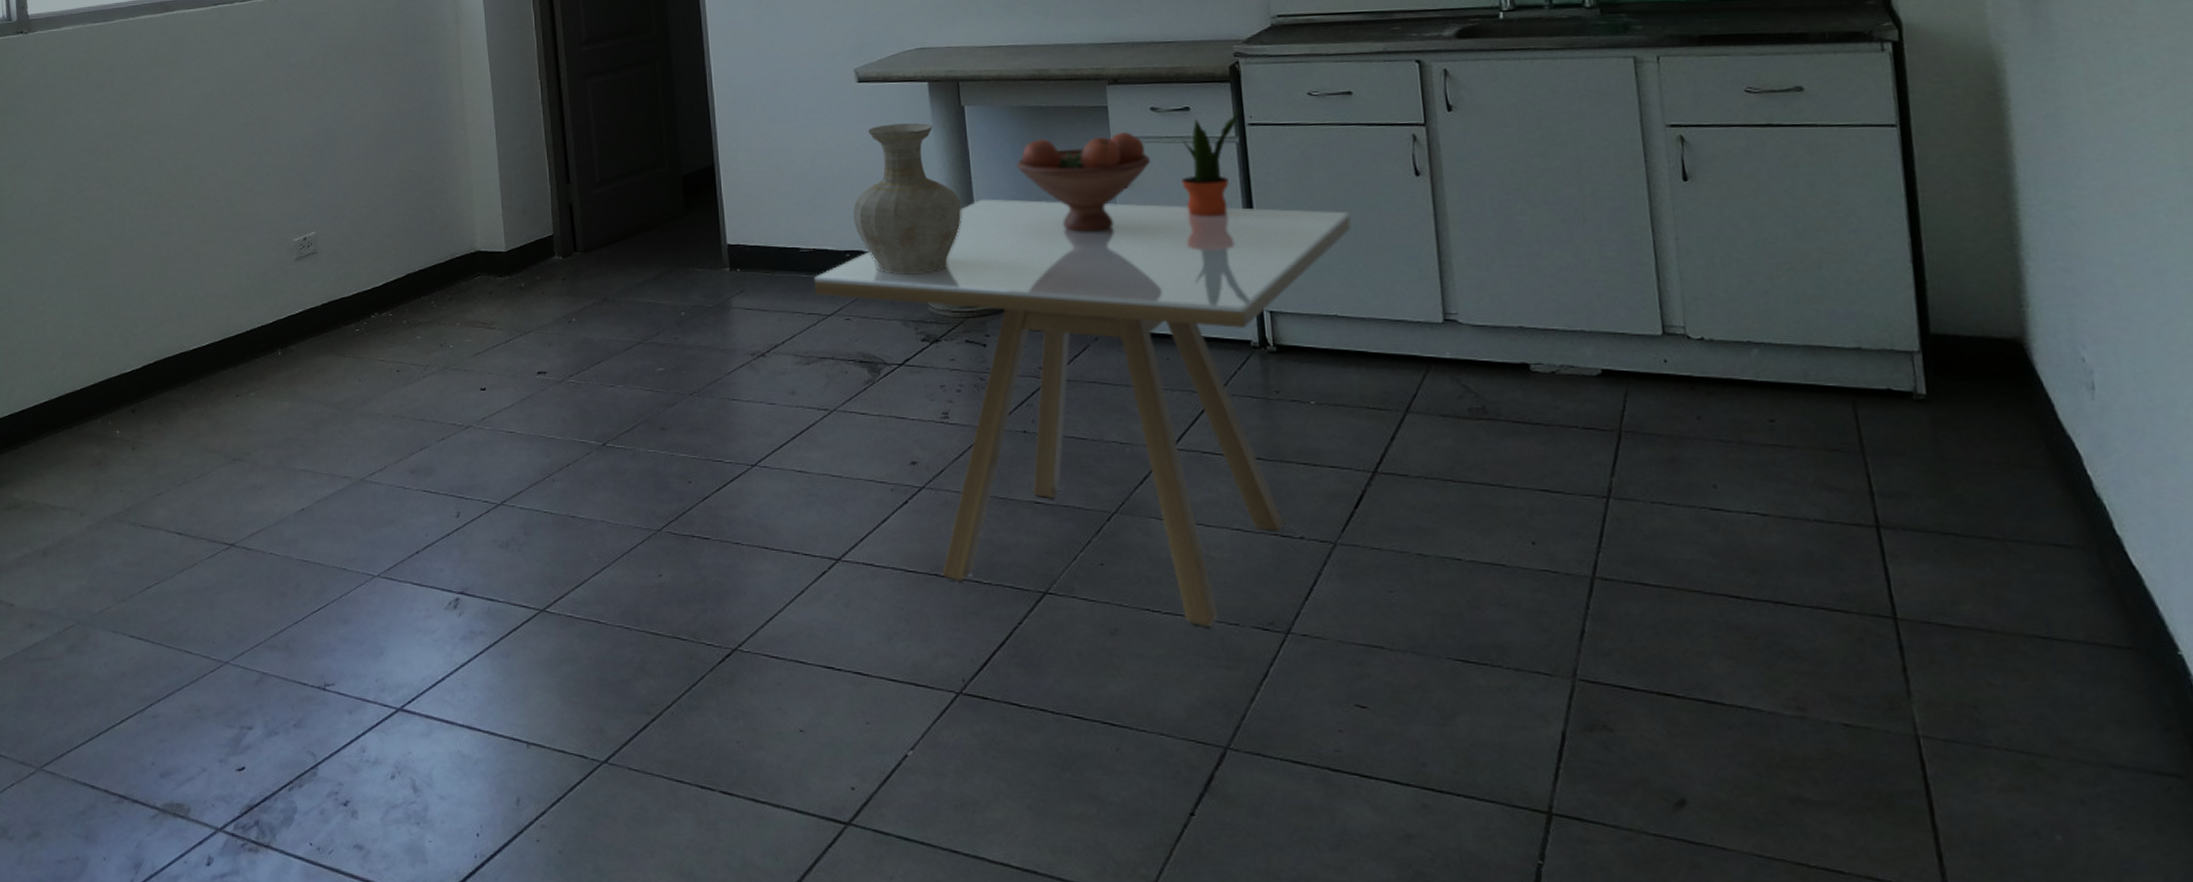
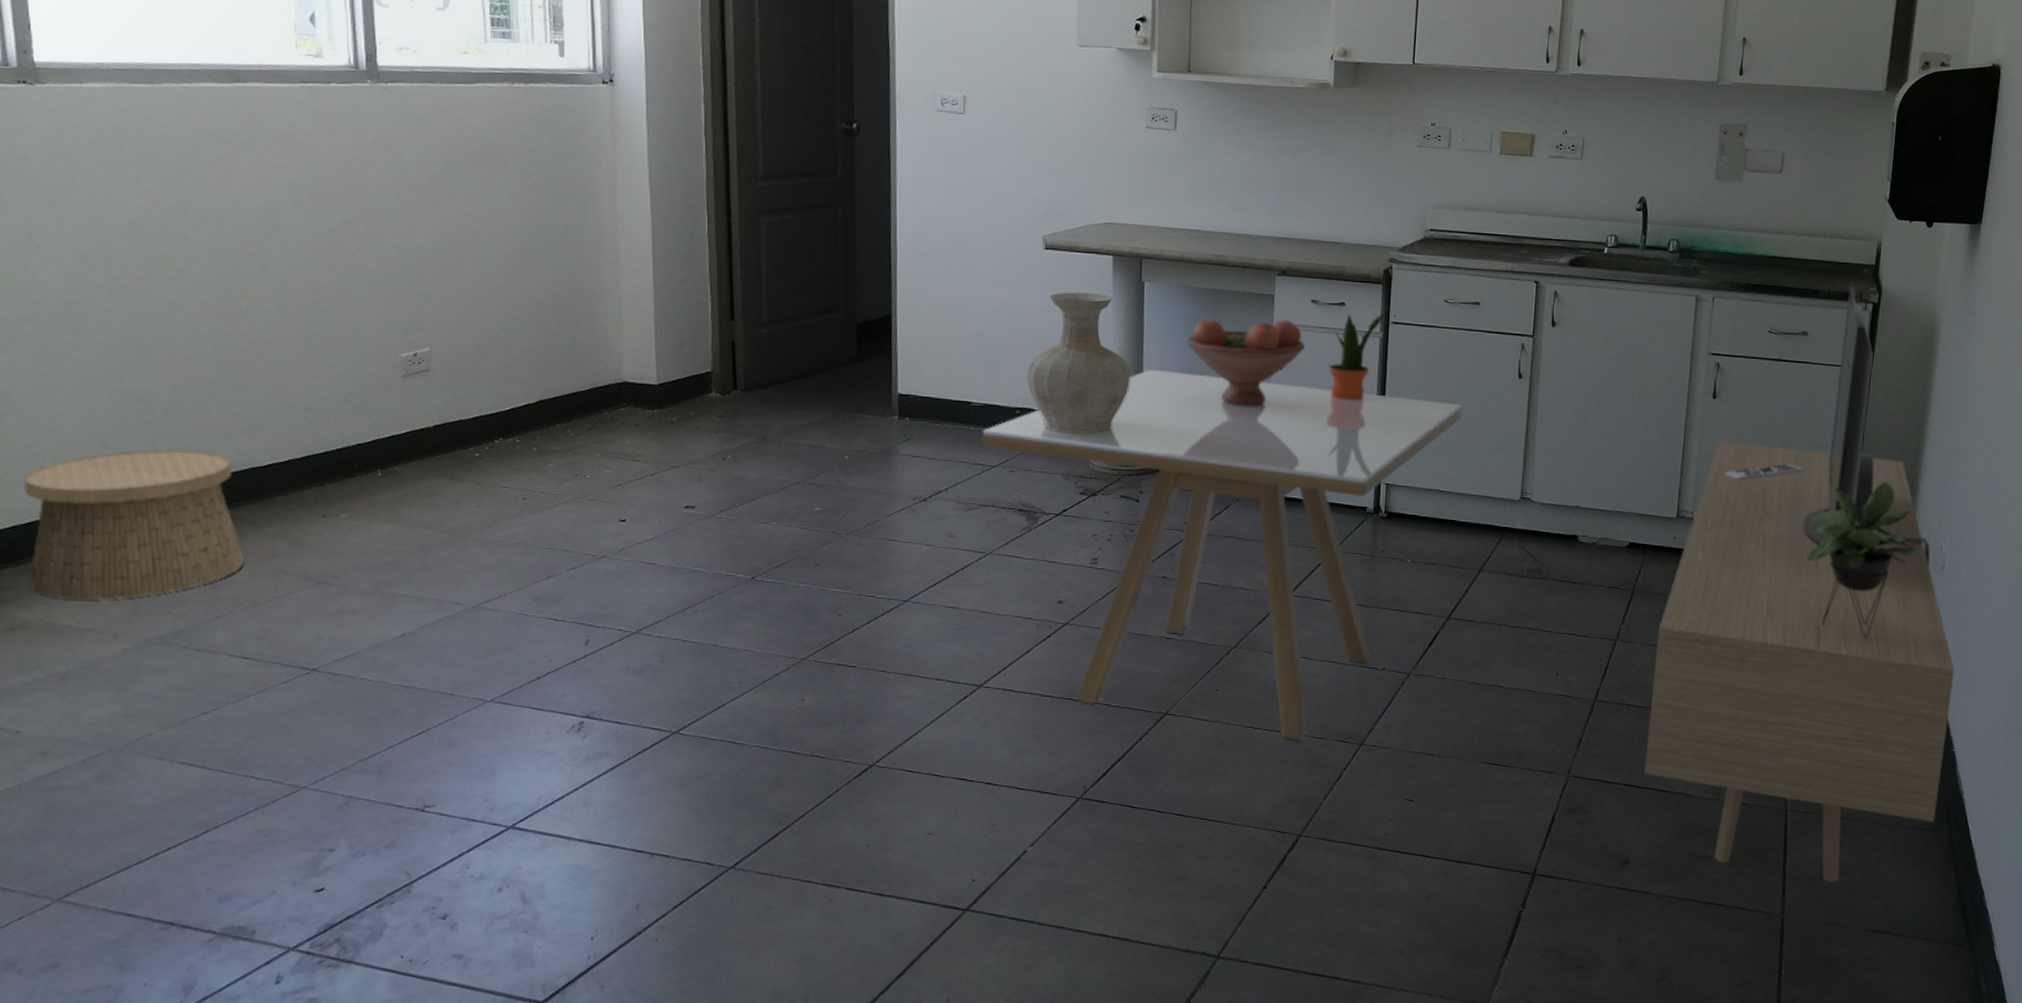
basket: none [18,339,177,480] -> present [23,449,244,600]
media console: none [1665,24,2174,848] -> present [1644,286,1955,883]

